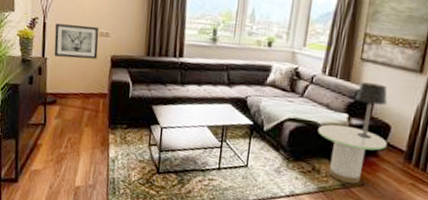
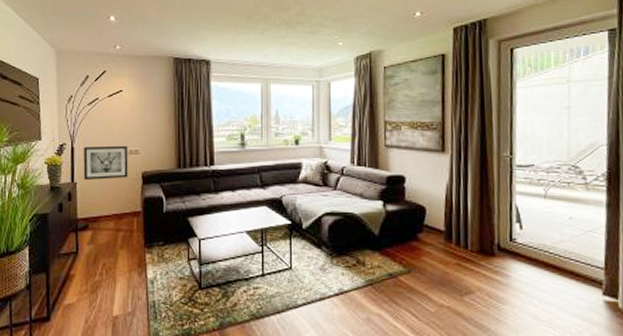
side table: present [318,124,388,184] -> none [356,212,426,272]
table lamp: present [354,82,388,139] -> none [386,168,418,223]

